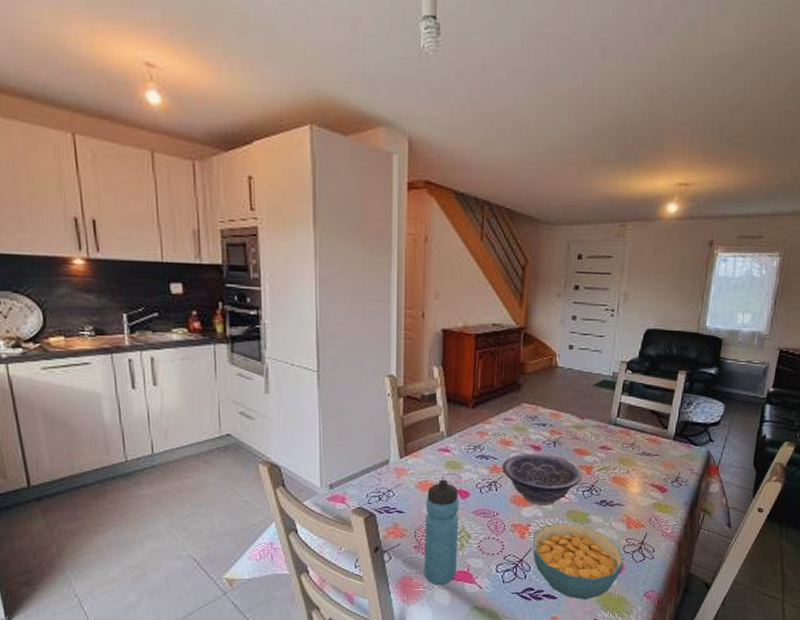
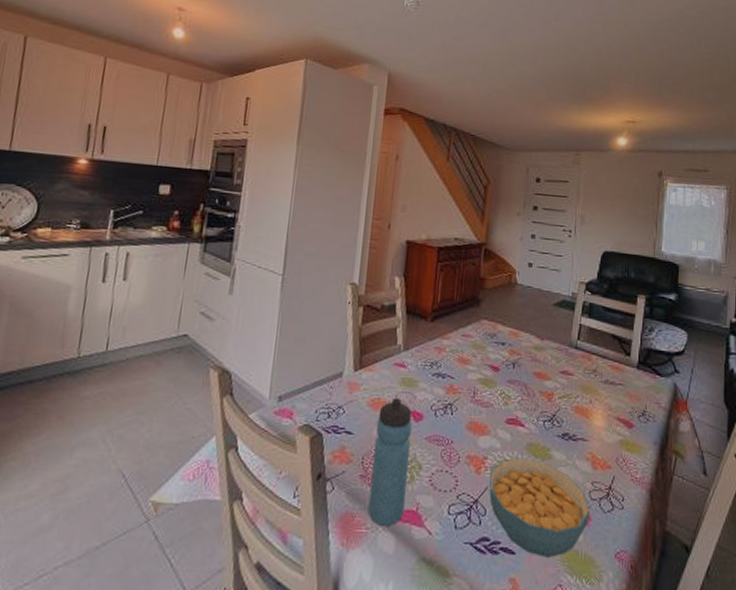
decorative bowl: present [502,453,583,506] -> none [459,373,543,436]

